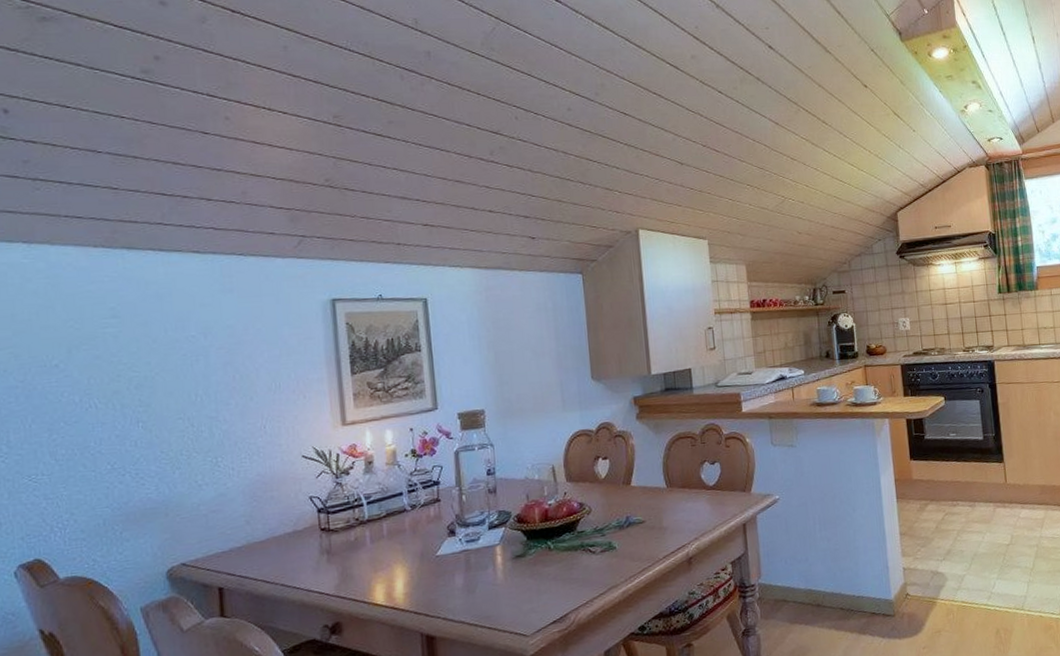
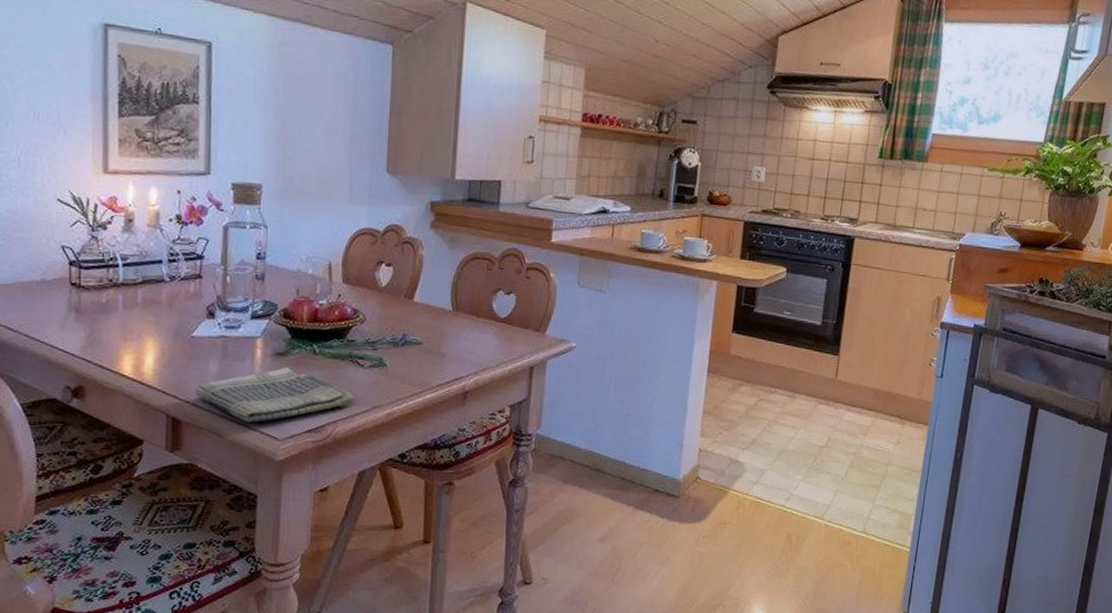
dish towel: none [444,566,592,626] -> present [194,366,355,422]

